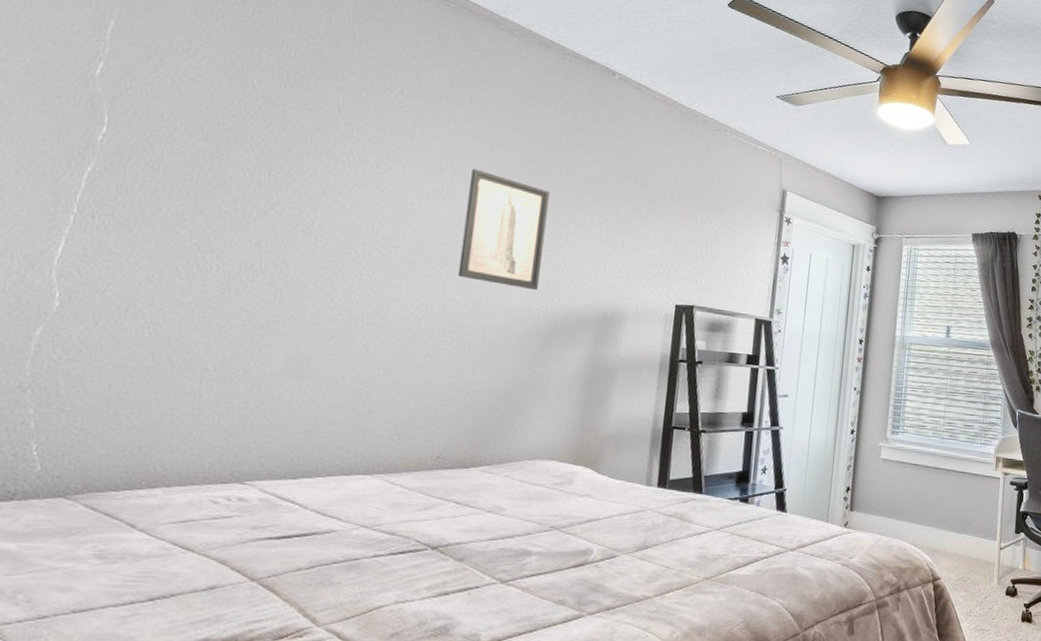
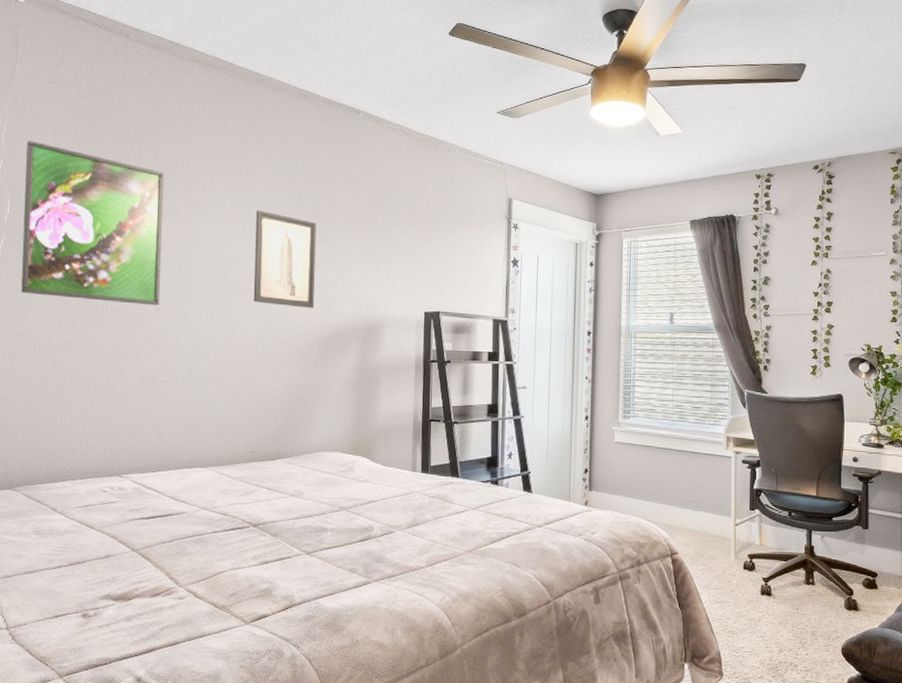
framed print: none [113,44,348,271] -> present [20,141,164,306]

